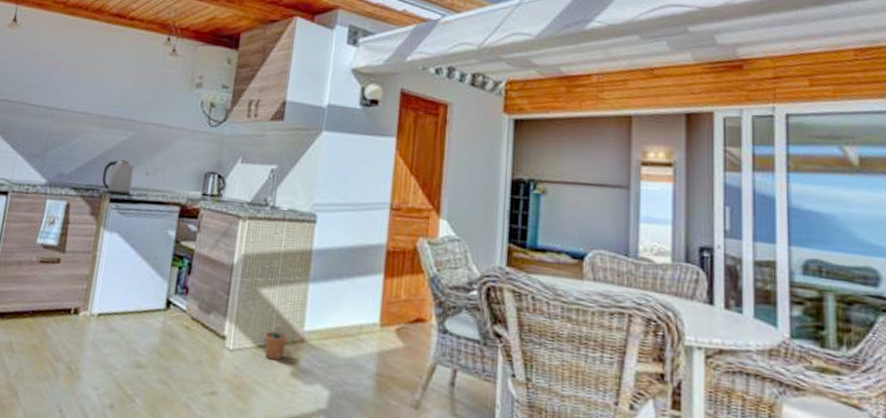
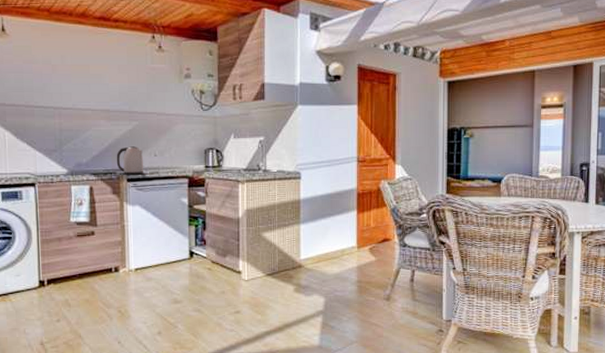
planter: present [264,330,288,361] -> none [271,262,289,283]

